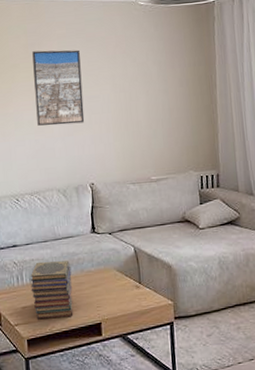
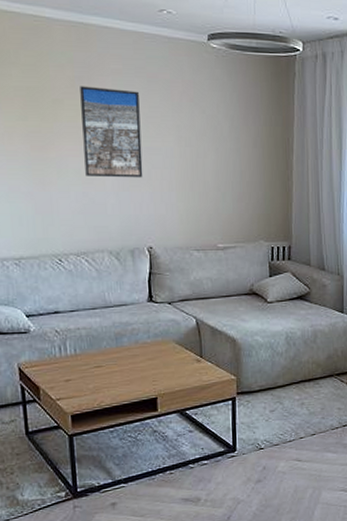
book stack: present [30,260,73,320] -> none [75,331,126,394]

